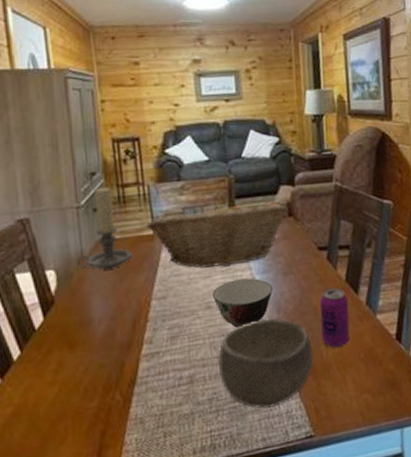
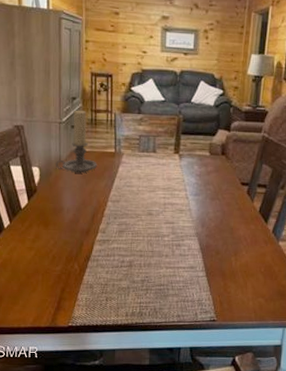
fruit basket: present [146,203,288,269] -> none [110,135,222,186]
soup bowl: present [213,278,272,329] -> none [154,197,201,233]
bowl: present [218,318,314,409] -> none [151,230,225,296]
beverage can: present [320,288,350,348] -> none [233,216,259,261]

